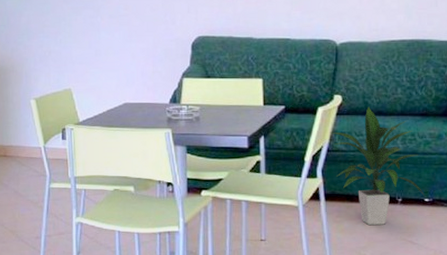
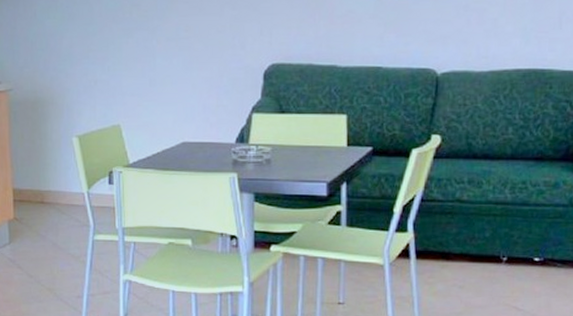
indoor plant: present [331,106,424,225] -> none [426,148,534,287]

